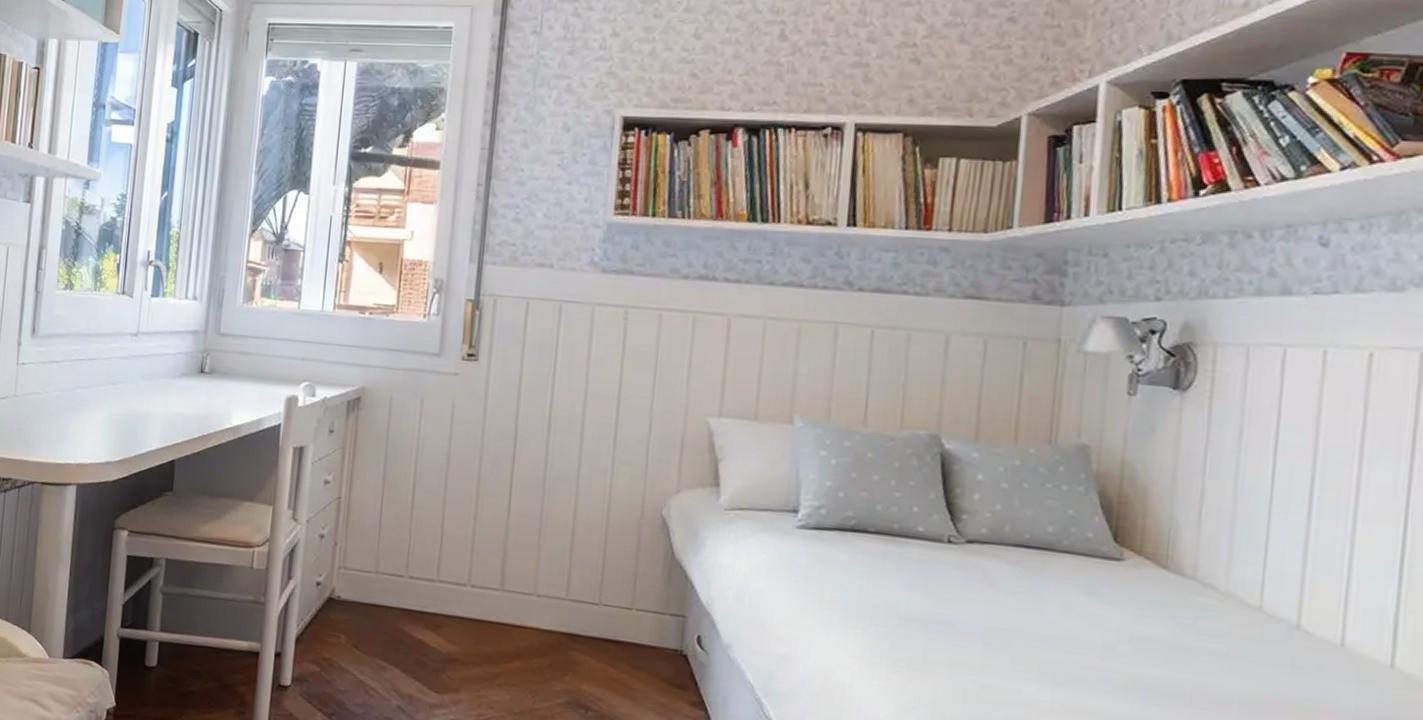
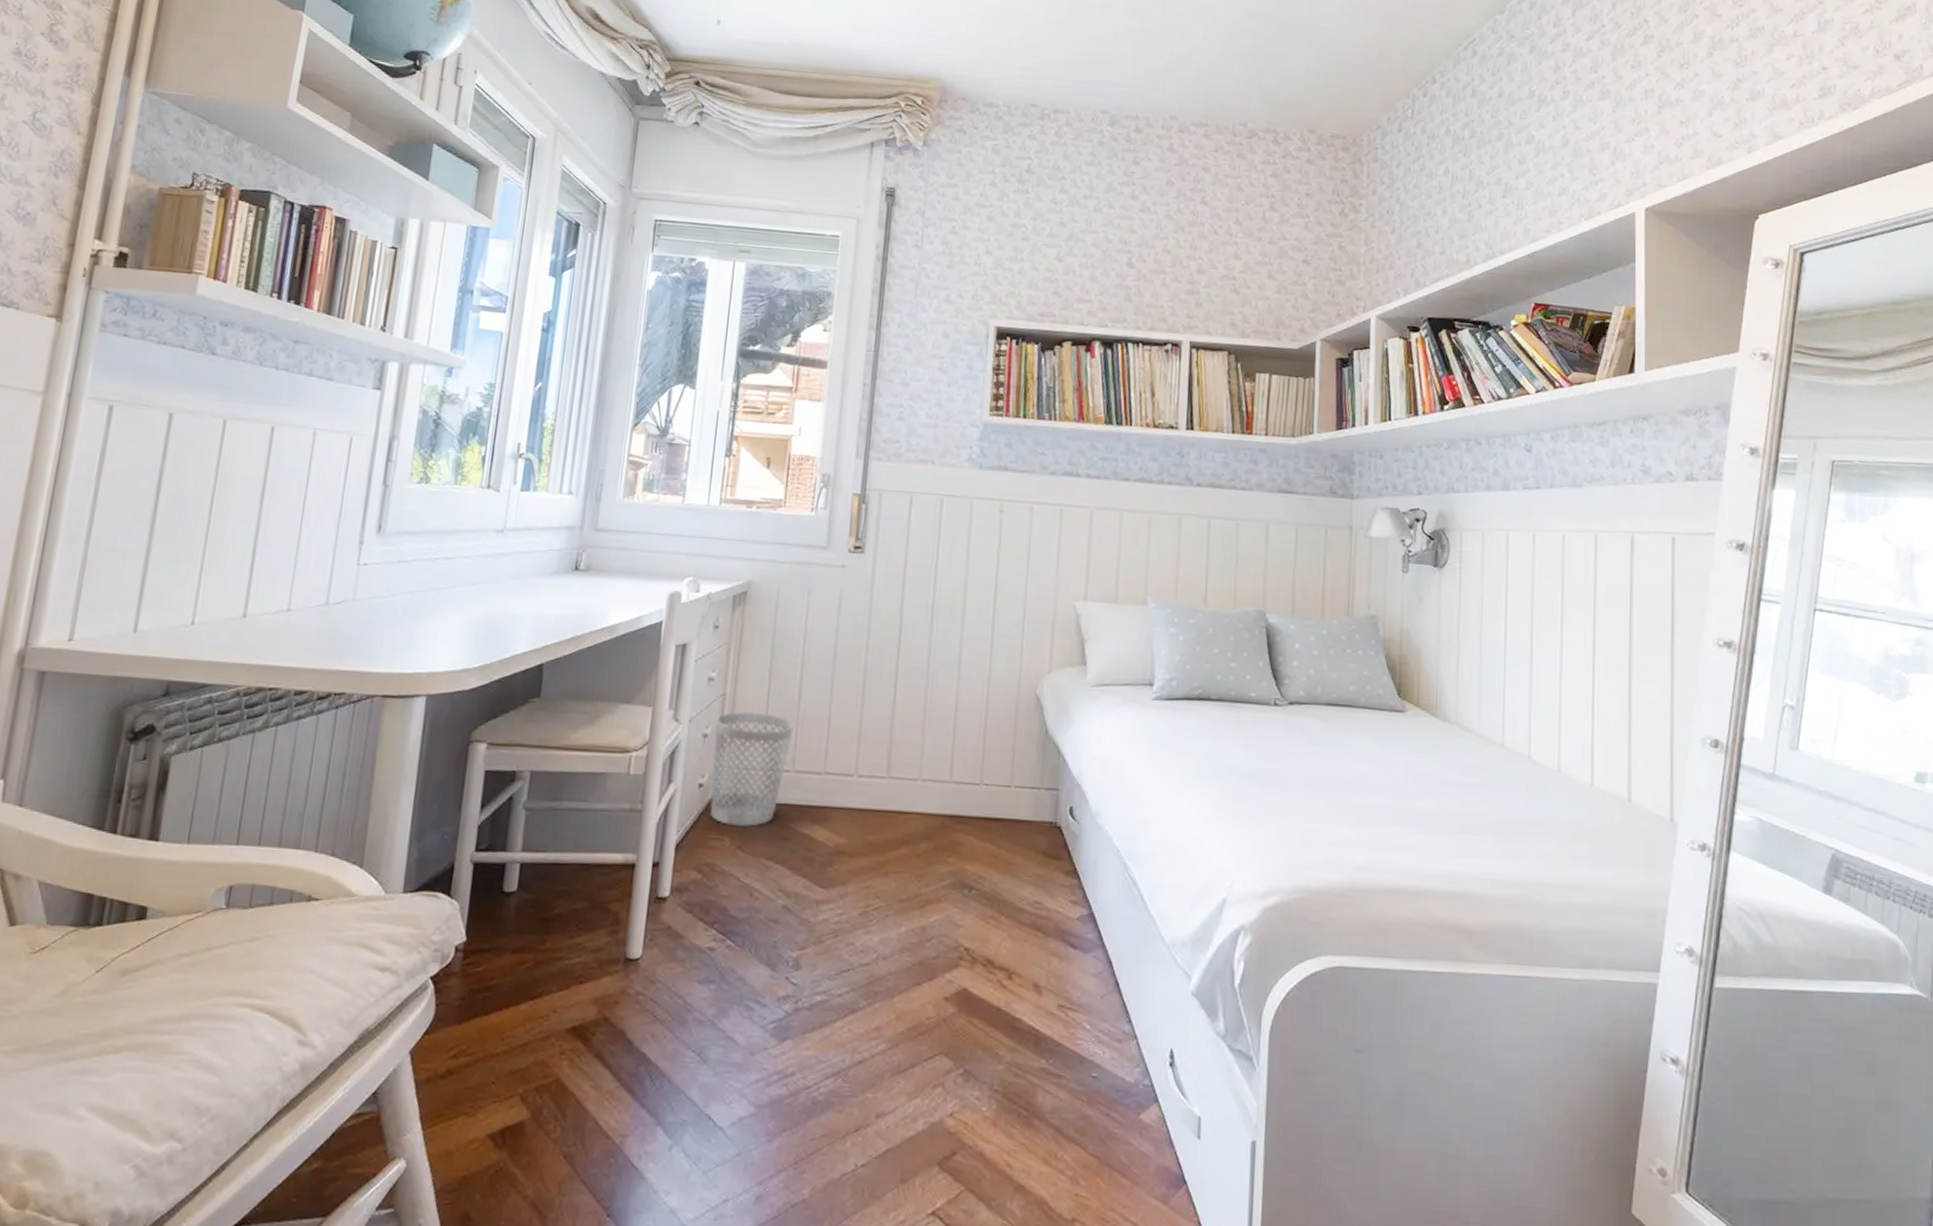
wastebasket: none [327,515,407,627] -> present [710,712,794,827]

